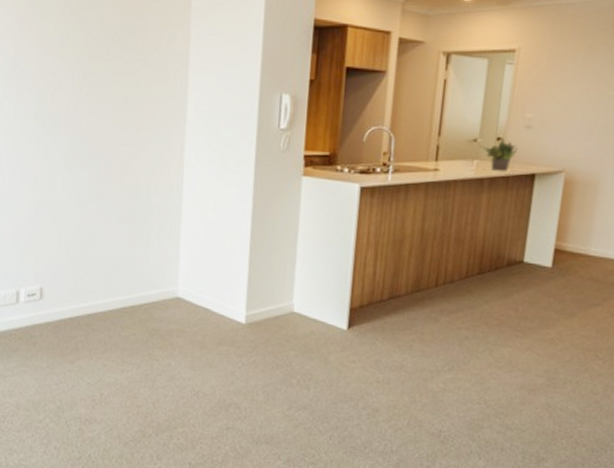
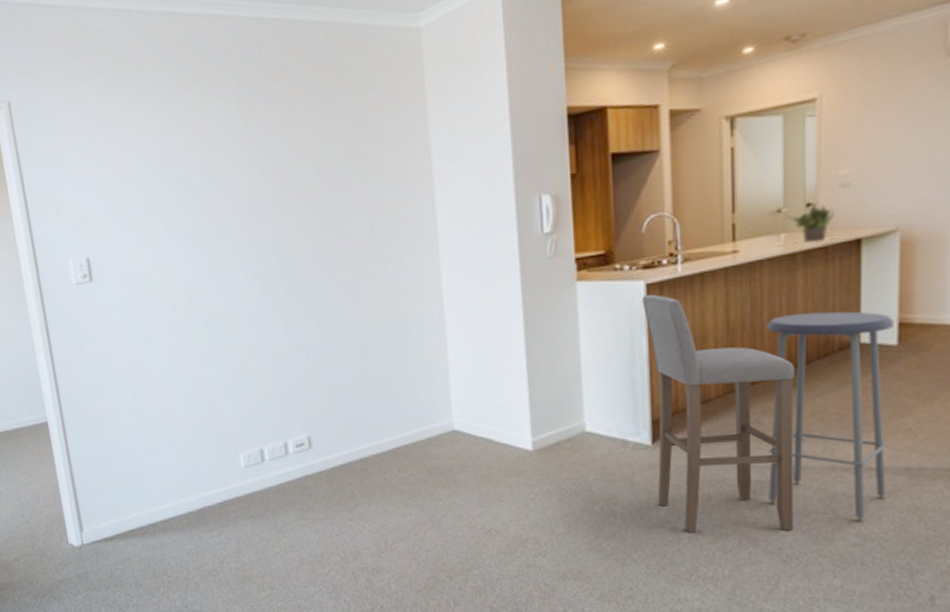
bar stool: none [346,196,472,416] -> present [642,294,796,533]
bar stool: none [436,230,551,413] -> present [765,311,894,522]

